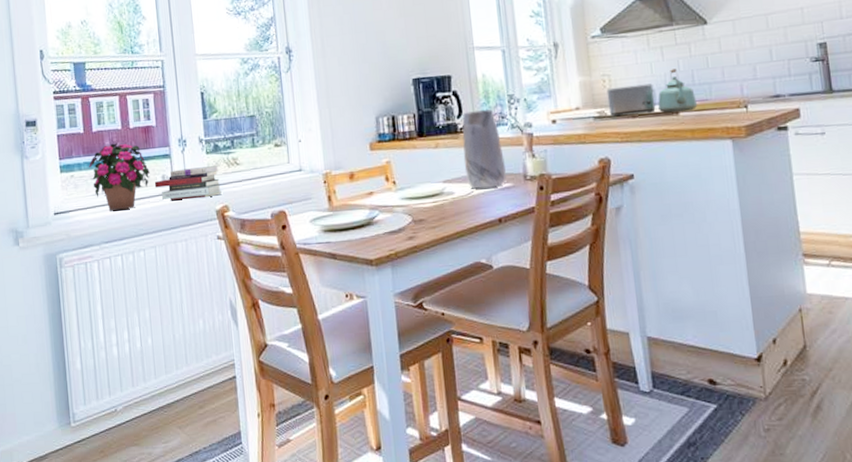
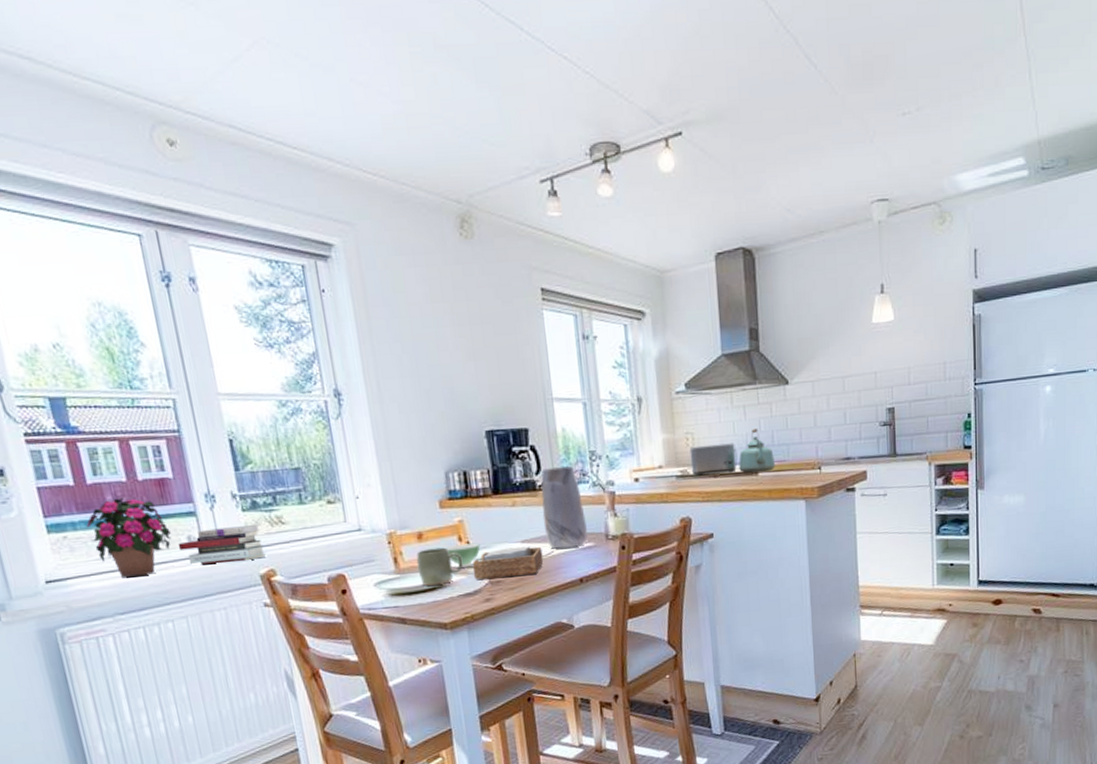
mug: none [347,186,389,223] -> present [416,547,464,586]
bowl: none [374,182,406,206] -> present [445,543,481,568]
napkin holder: none [397,186,464,219] -> present [472,546,544,580]

